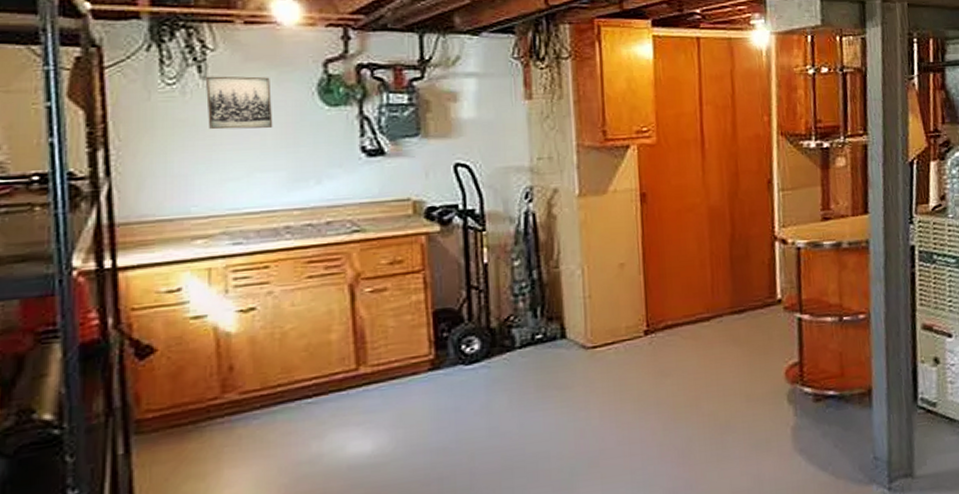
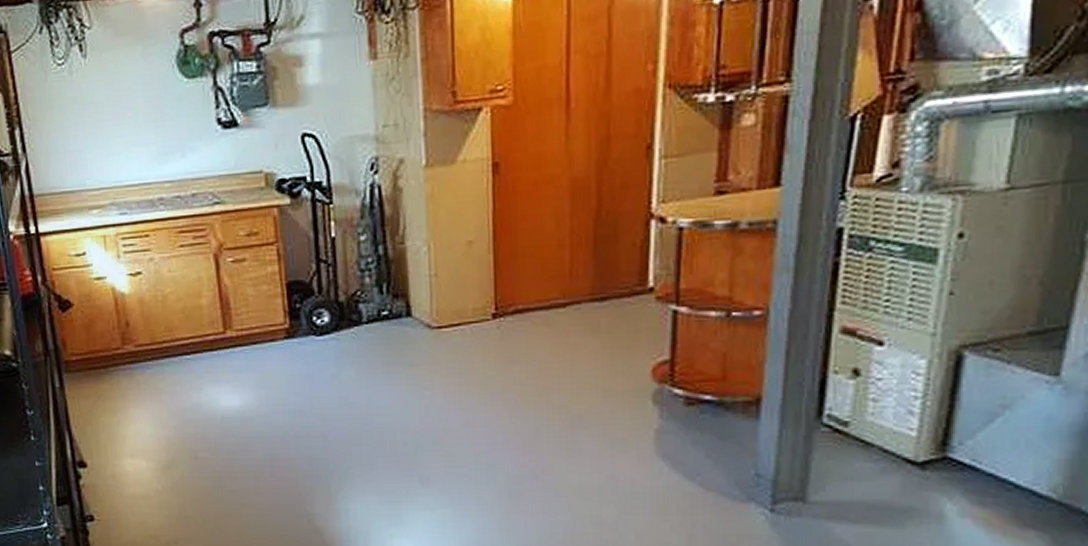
wall art: present [205,76,273,130] -> none [85,52,143,107]

